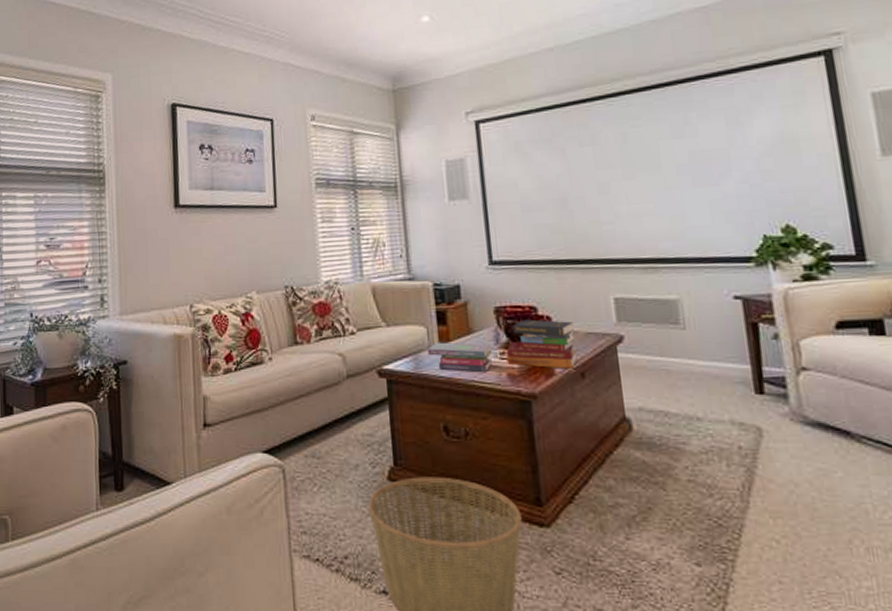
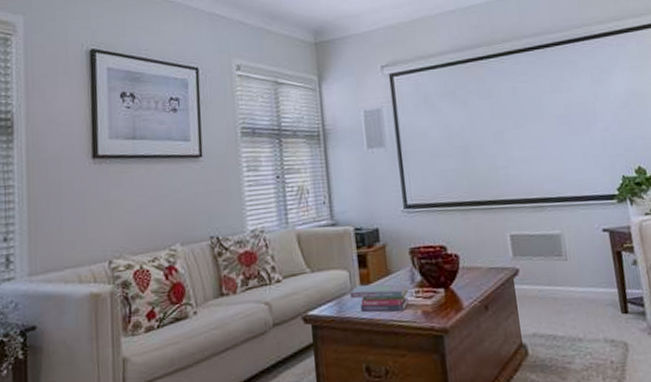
books: present [506,319,578,369] -> none [421,258,482,303]

